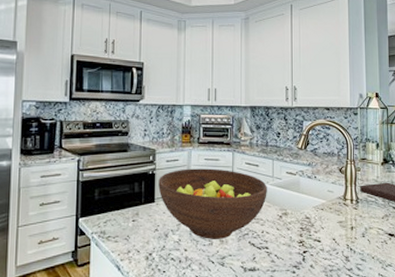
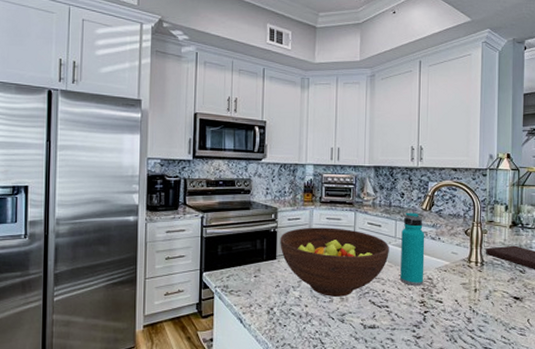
water bottle: none [279,151,302,225] -> present [400,212,425,286]

